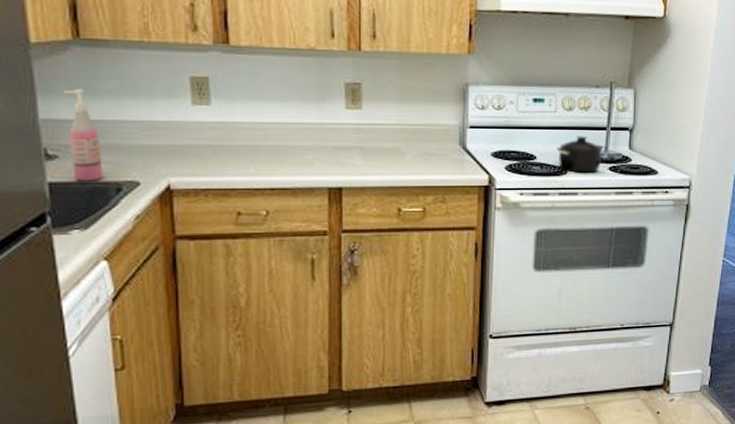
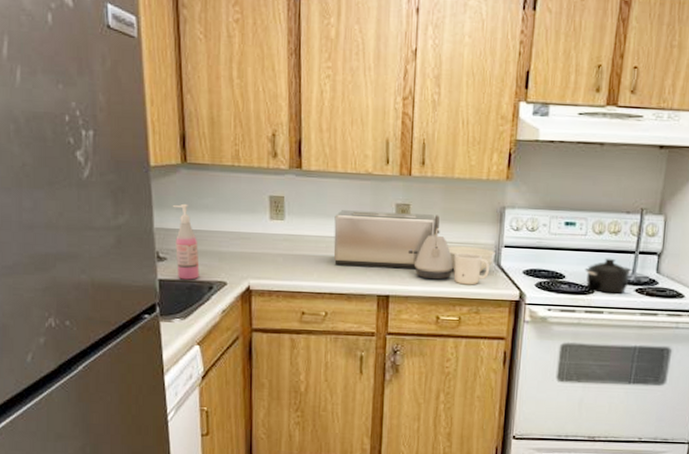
toaster: none [272,91,397,156] -> present [333,210,440,268]
kettle: none [370,94,415,167] -> present [415,215,454,280]
bowl: none [407,129,460,156] -> present [448,246,495,271]
mug: none [415,135,455,171] -> present [453,252,490,285]

